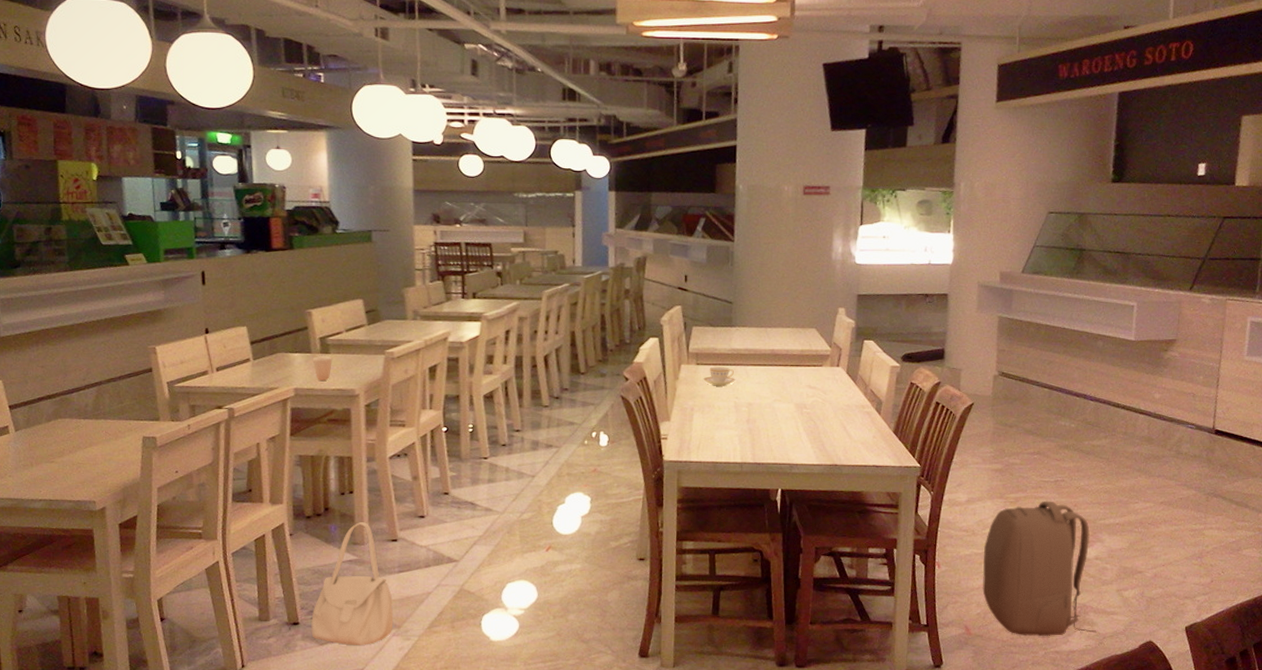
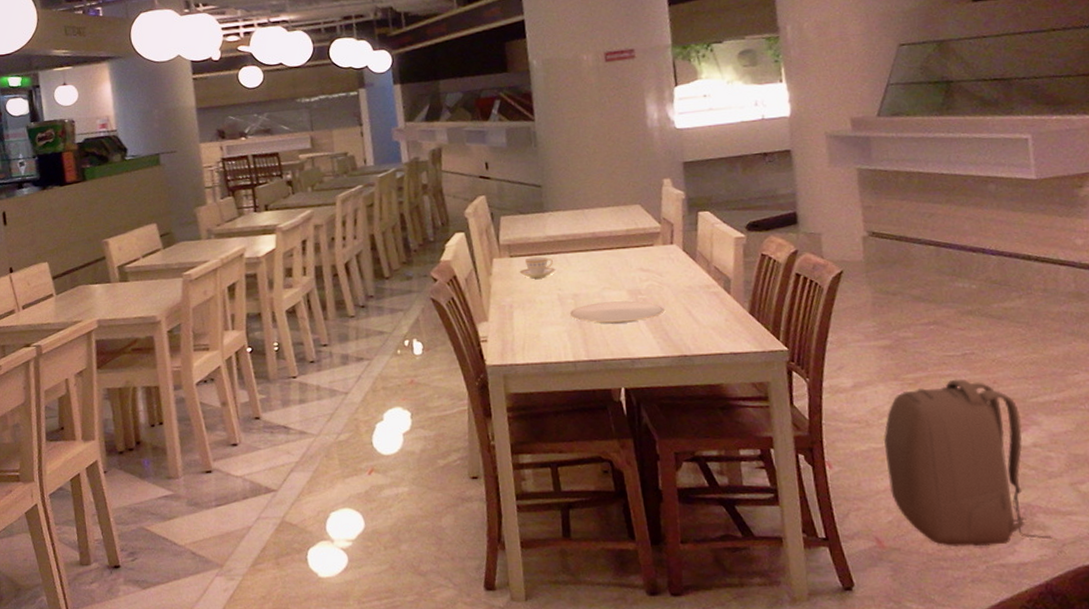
handbag: present [311,522,393,646] -> none [132,454,216,589]
cup: present [312,356,332,381] -> none [112,284,132,310]
plate: none [742,412,824,433] -> present [569,300,665,324]

